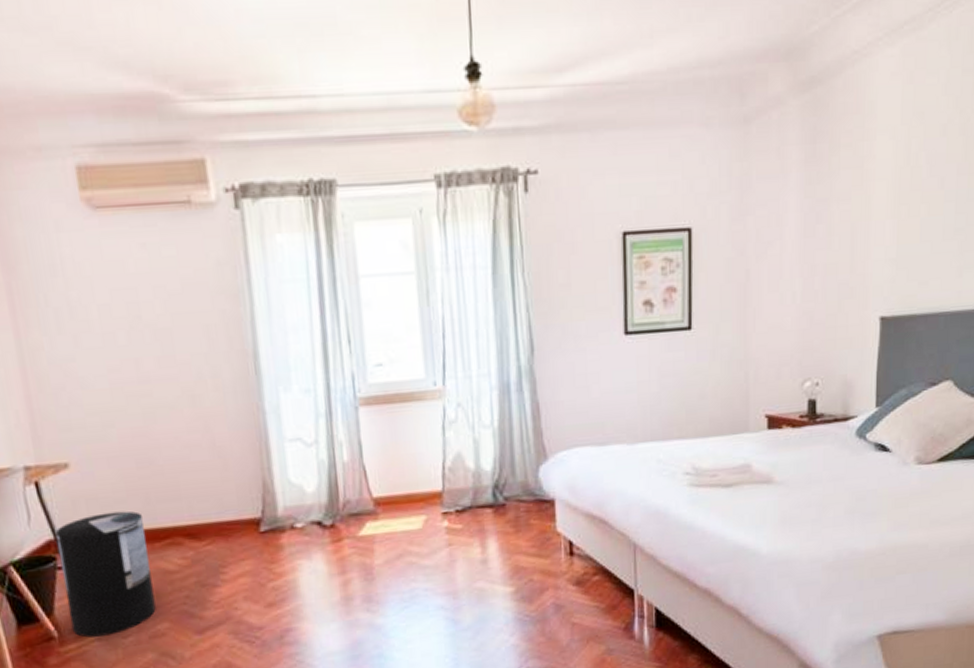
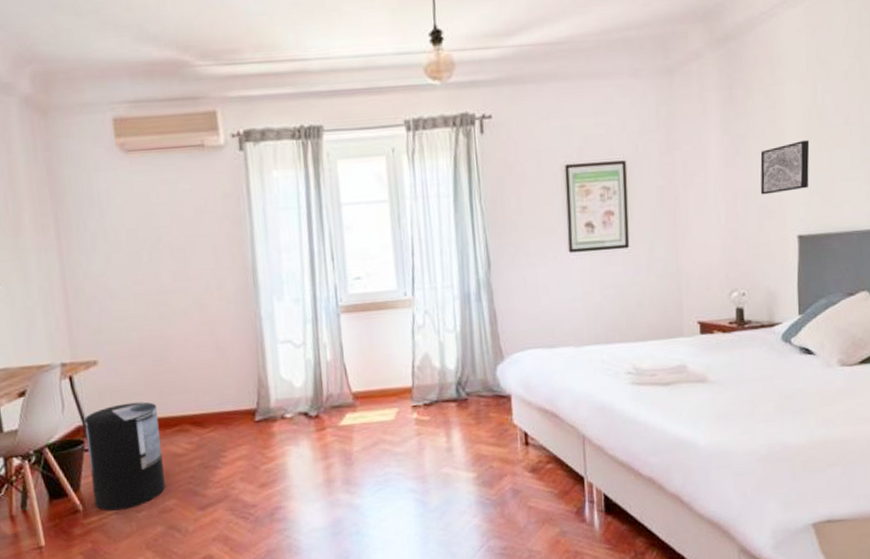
wall art: none [841,206,899,270] -> present [760,140,810,195]

